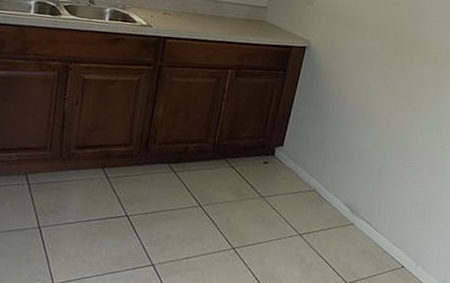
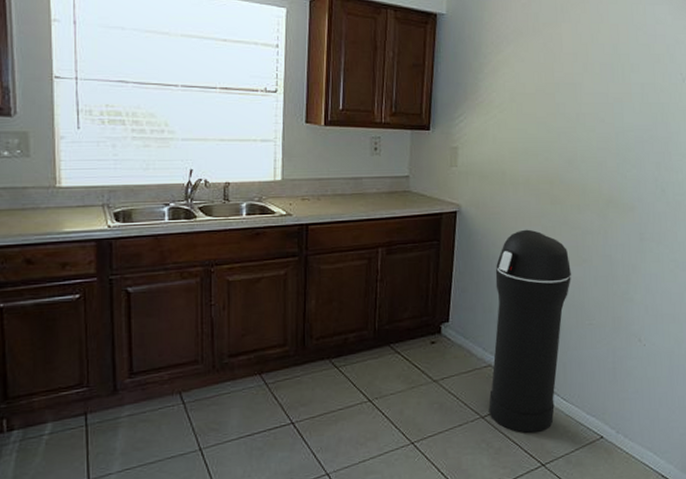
trash can: none [306,73,402,254] -> present [489,229,571,433]

